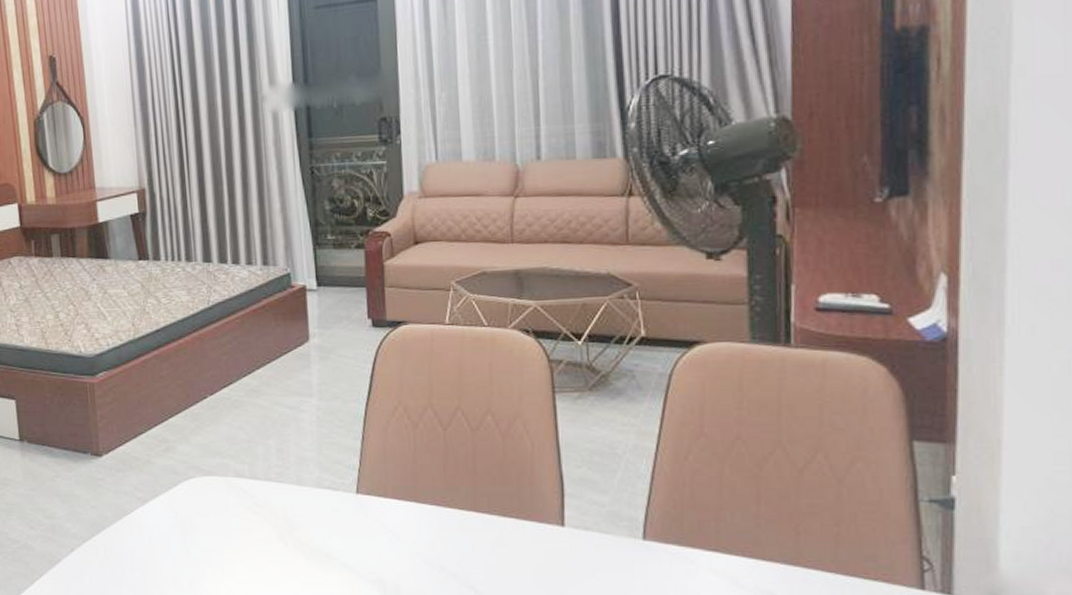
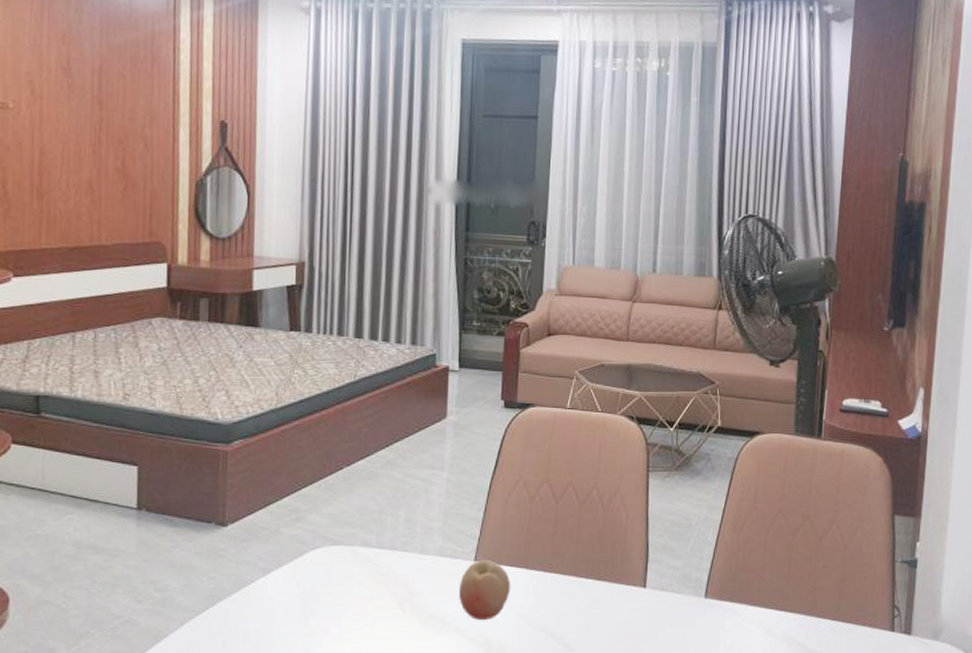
fruit: none [343,491,401,556] -> present [459,559,511,620]

